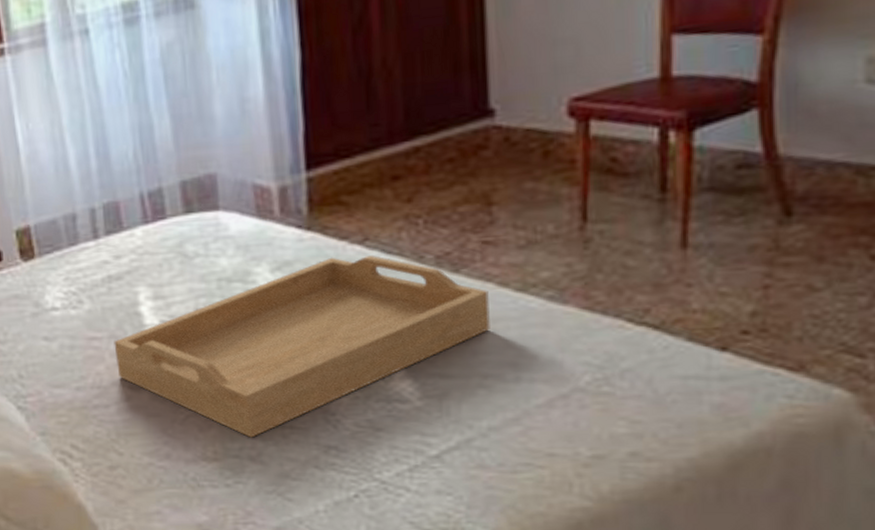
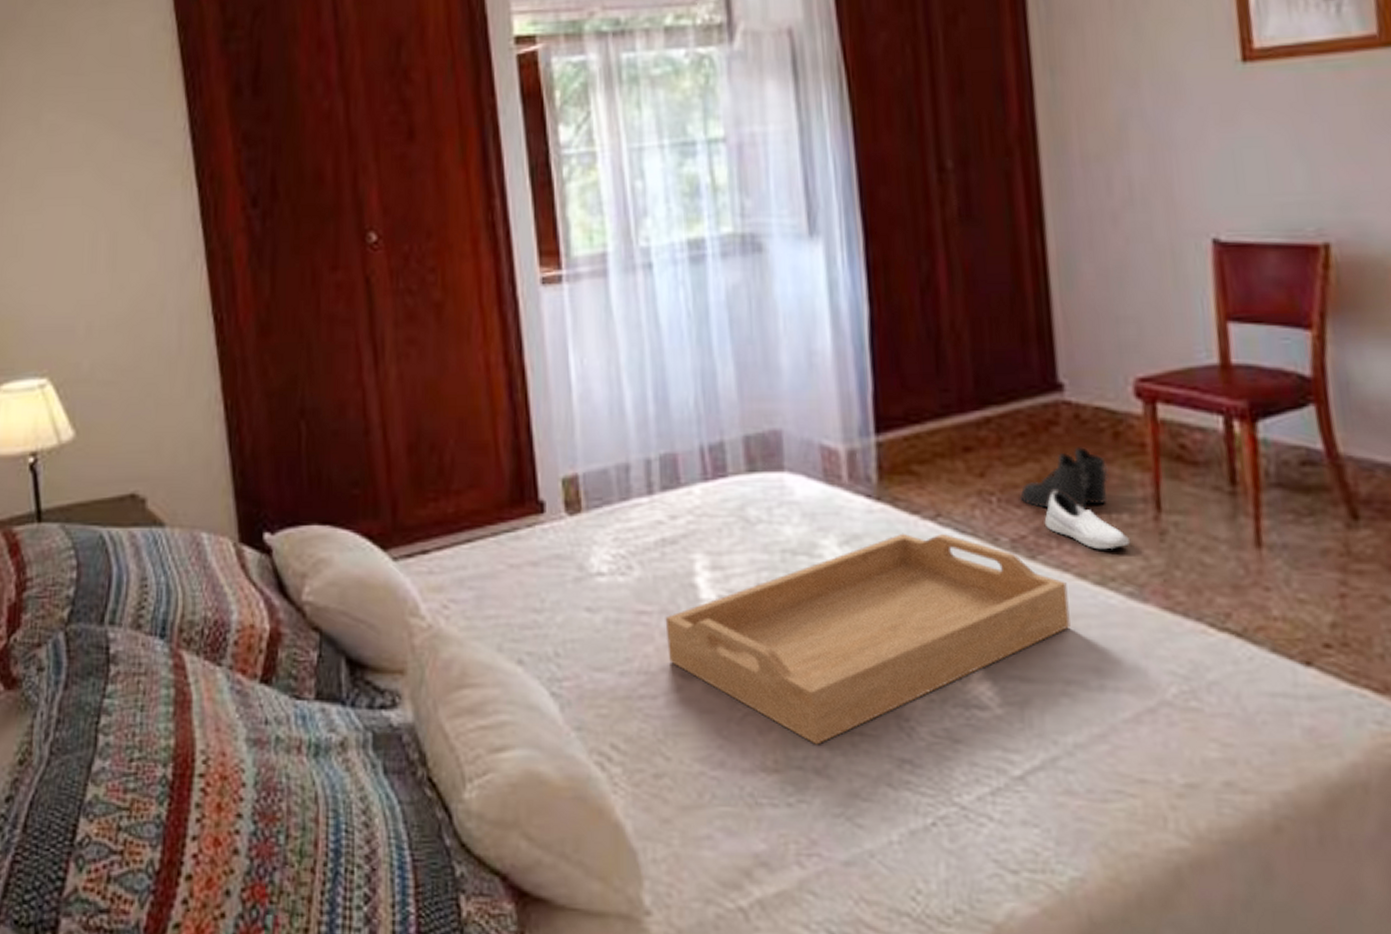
boots: none [446,168,536,227] -> present [1020,447,1109,511]
shoe: none [469,209,554,260] -> present [1044,490,1131,550]

